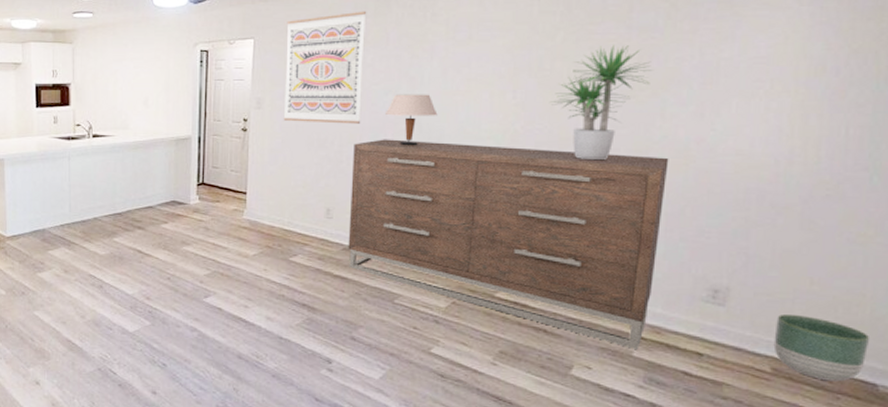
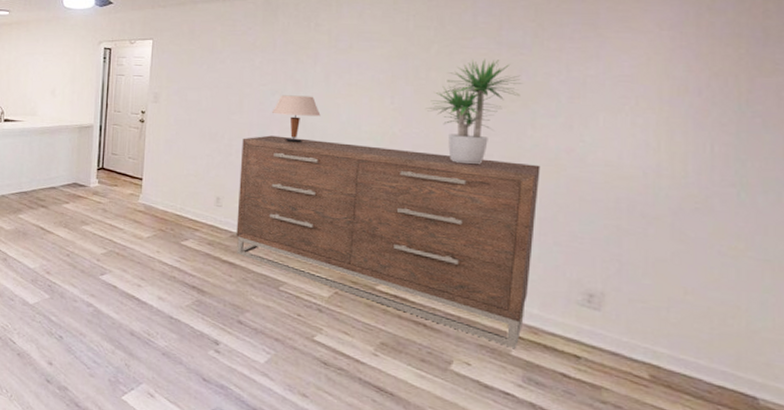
wall art: present [283,11,367,124] -> none [178,19,256,121]
planter: present [773,315,870,382] -> none [650,322,748,392]

